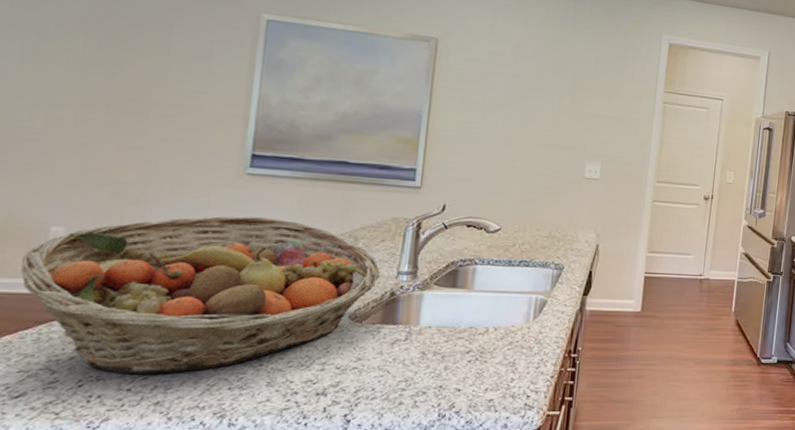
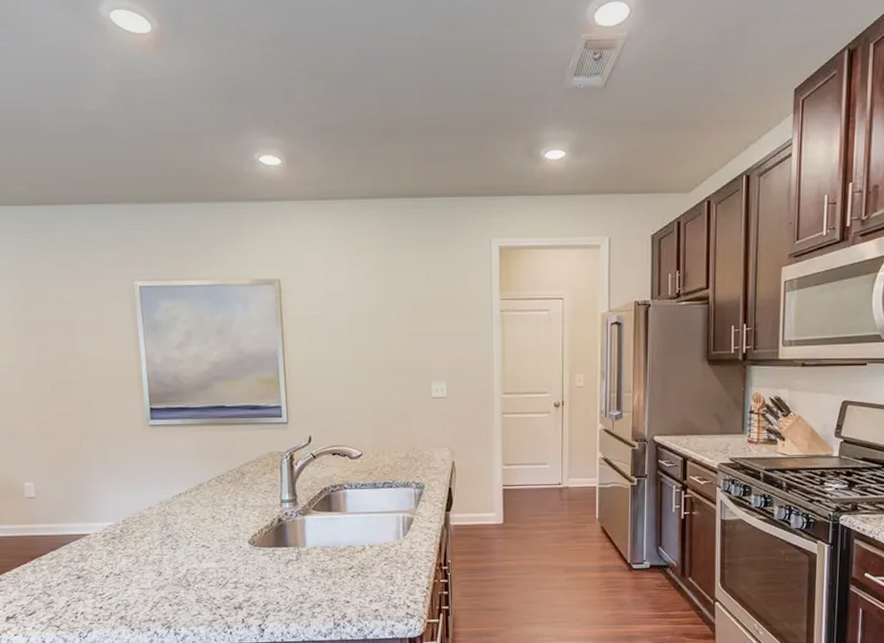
fruit basket: present [21,216,380,375] -> none [11,462,267,596]

